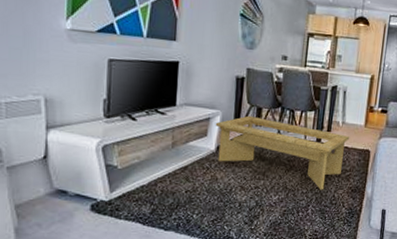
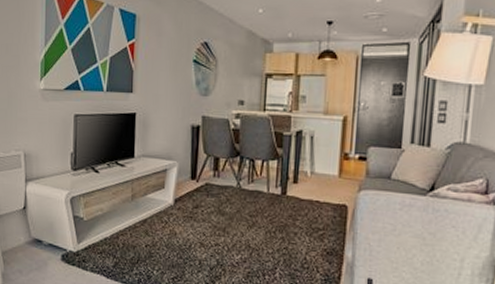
coffee table: present [215,115,350,190] -> none [172,166,321,251]

